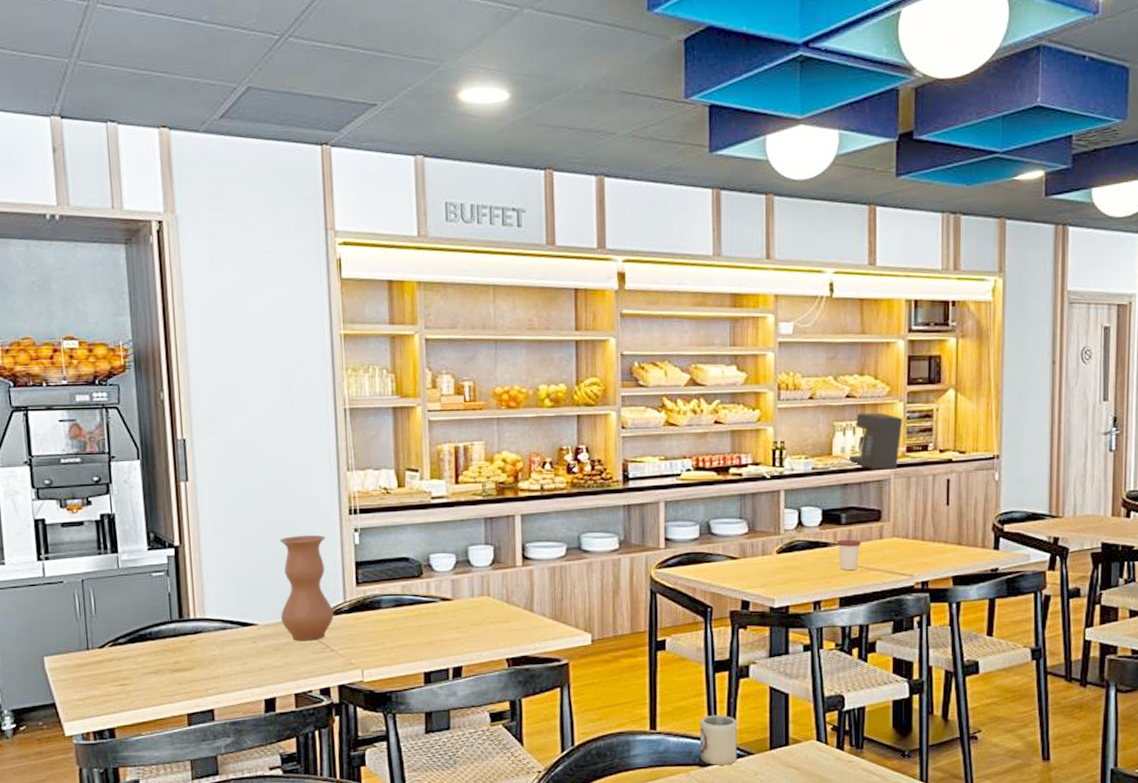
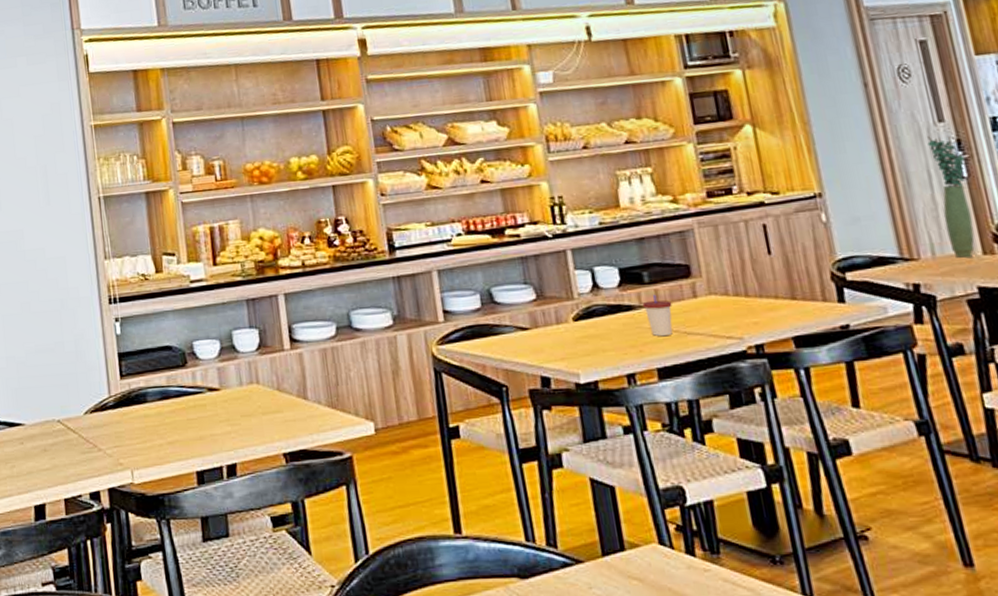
vase: present [279,534,334,641] -> none [42,327,100,441]
cup: present [700,715,738,765] -> none [512,514,564,577]
coffee maker: present [848,412,903,470] -> none [640,156,700,221]
vase: none [1089,412,1117,519] -> present [927,136,975,259]

